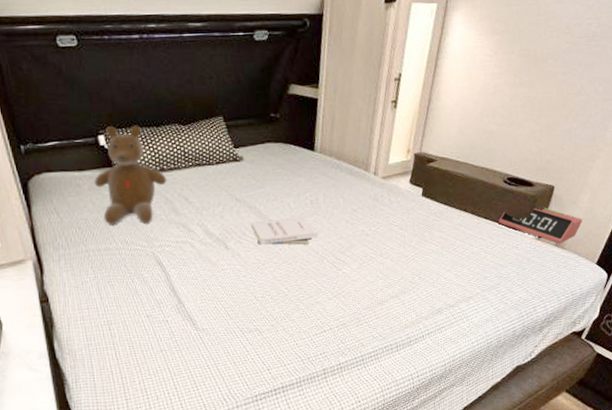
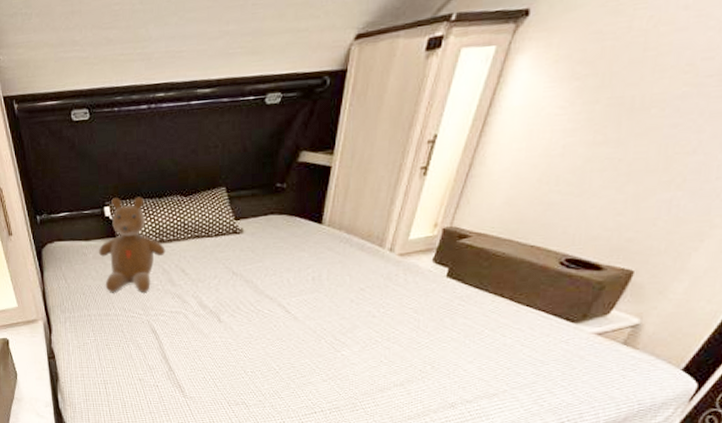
books: present [251,217,318,245] -> none [246,293,317,322]
alarm clock: present [498,207,583,244] -> none [545,296,671,343]

